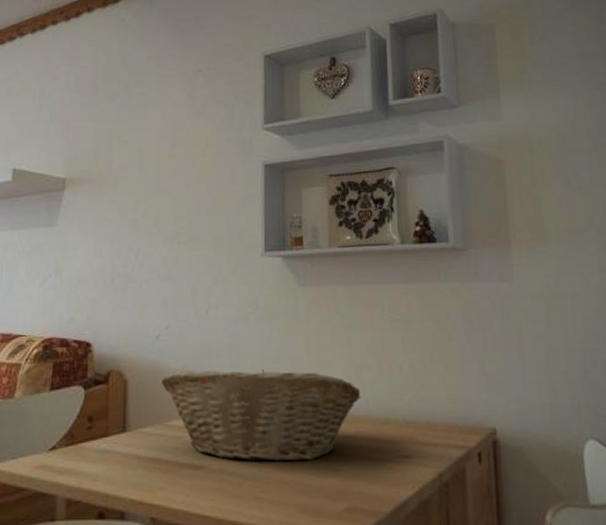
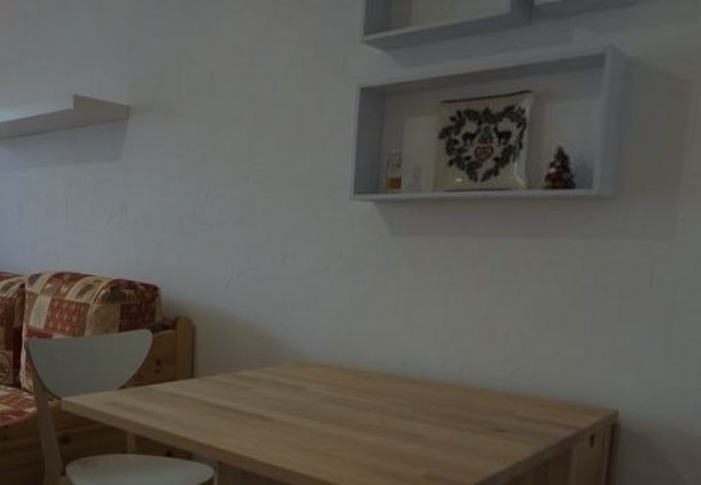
fruit basket: present [162,369,361,462] -> none [231,321,455,424]

